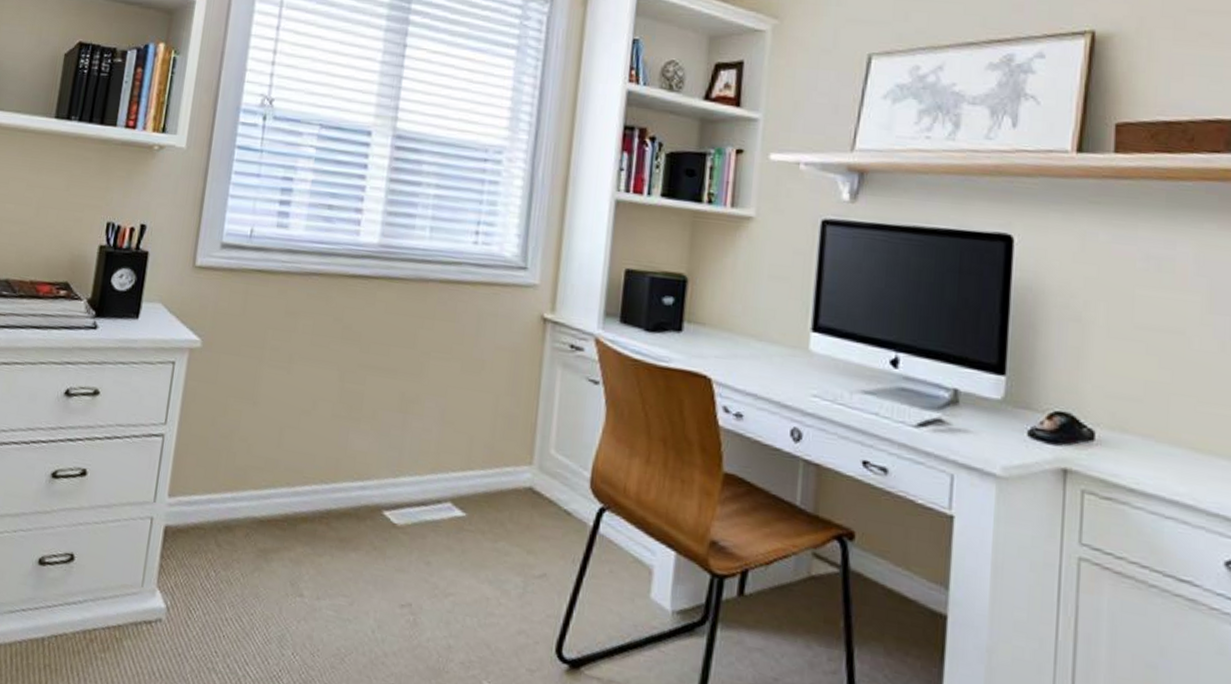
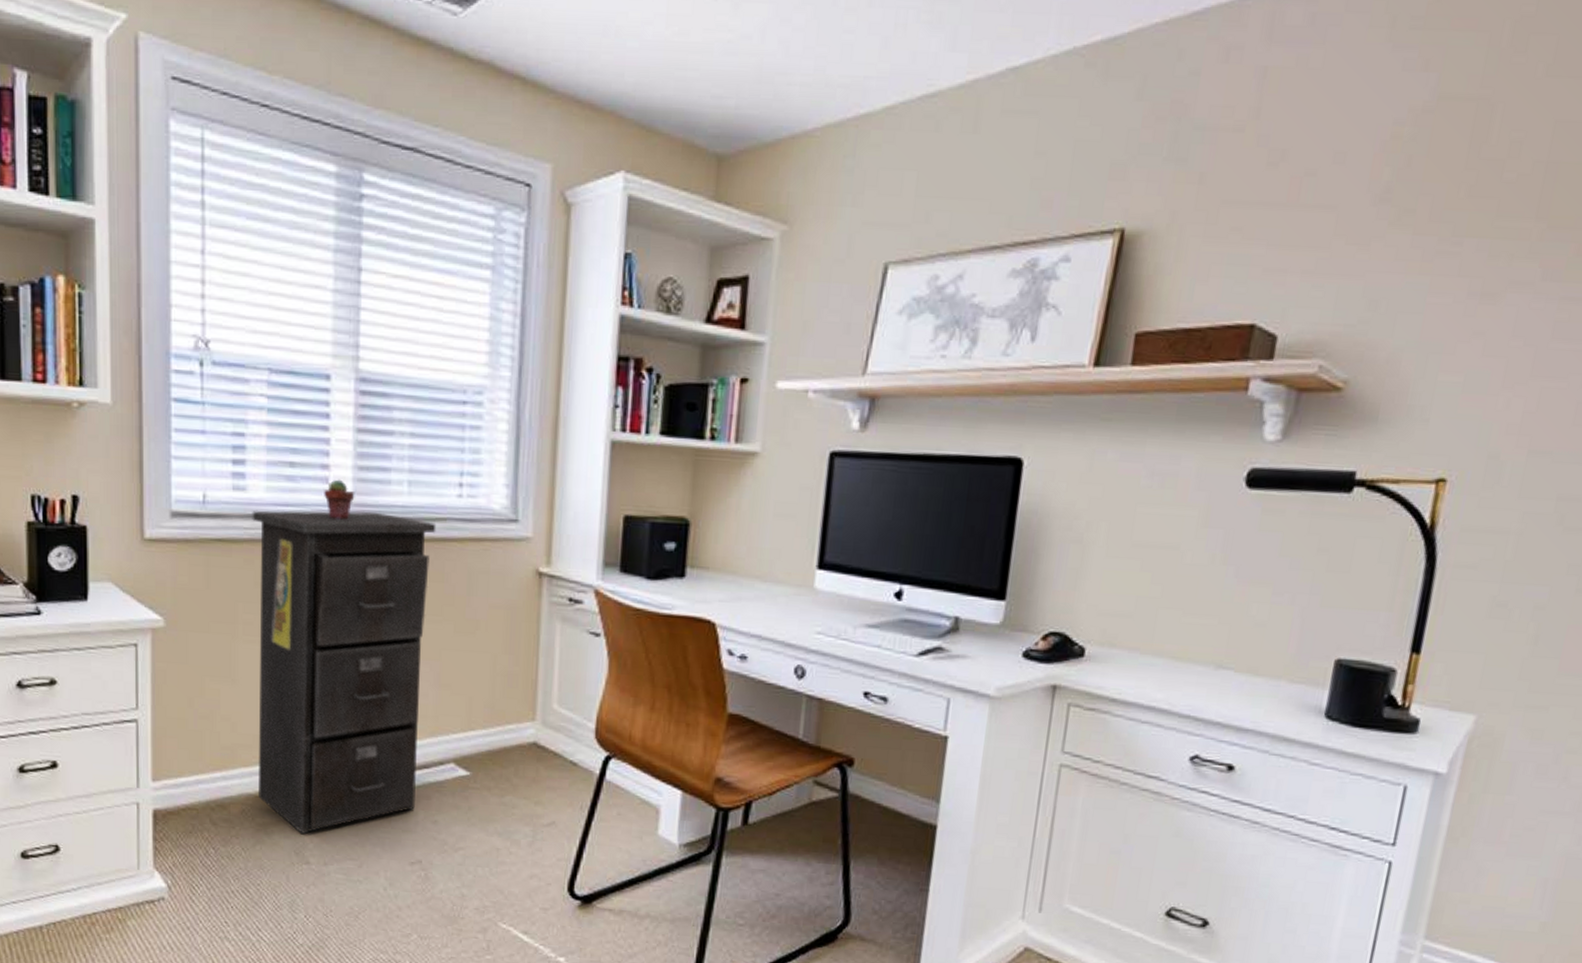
filing cabinet: none [263,246,453,565] -> present [252,511,437,835]
potted succulent: none [355,222,383,259] -> present [324,479,355,520]

